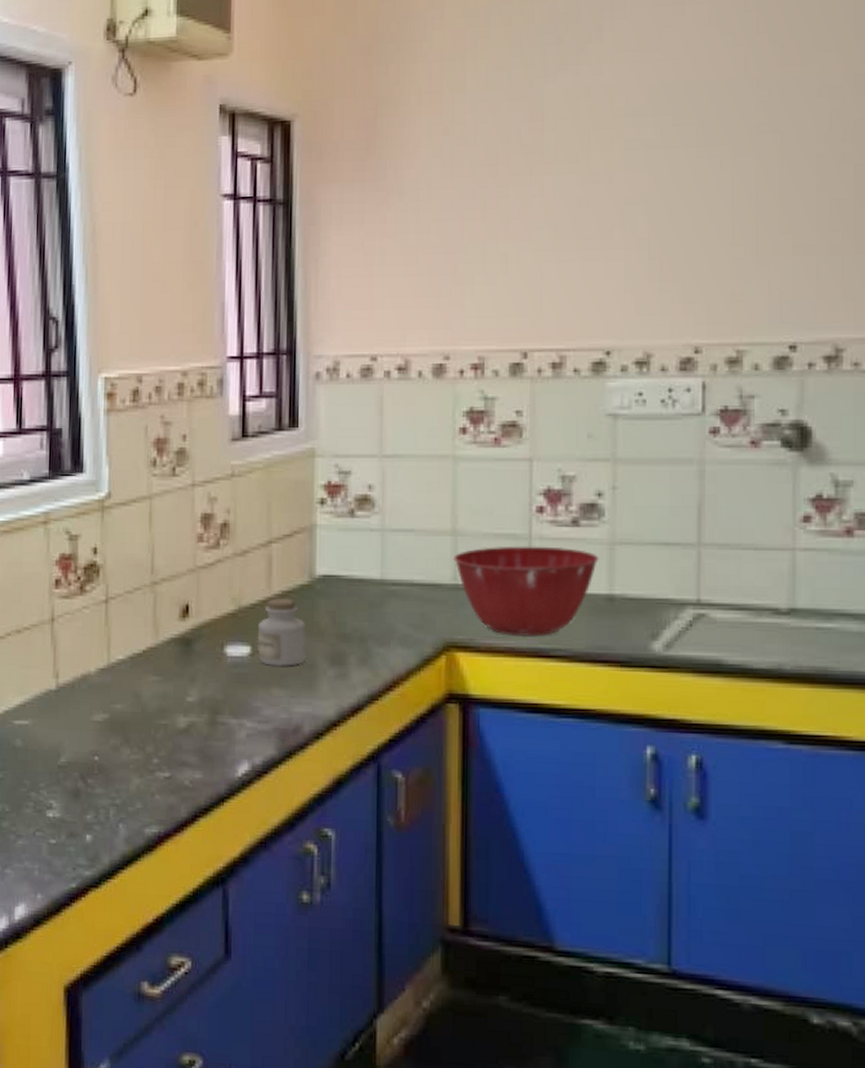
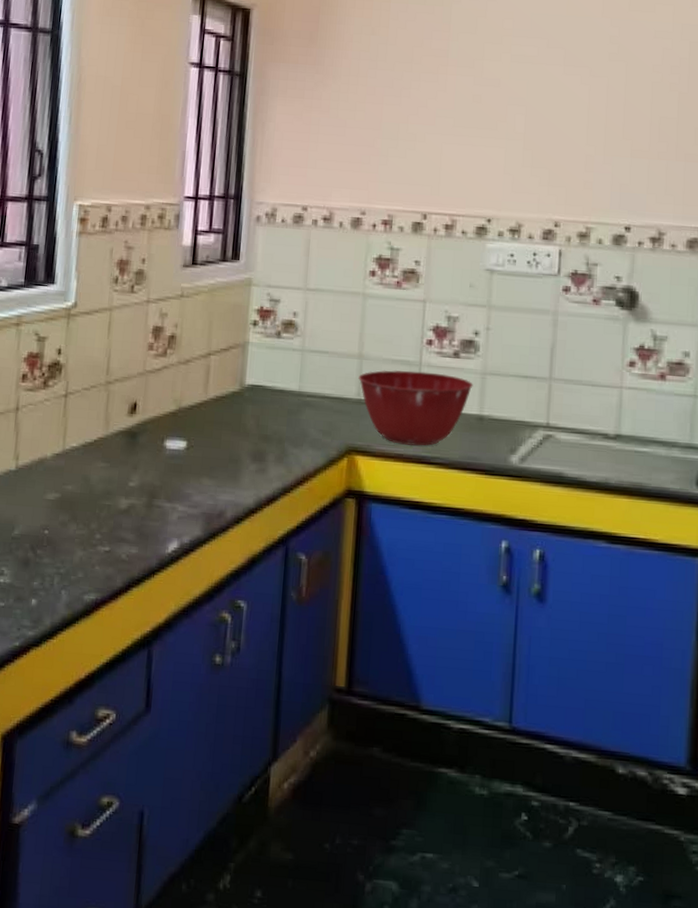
jar: present [257,599,307,667] -> none [192,402,234,461]

